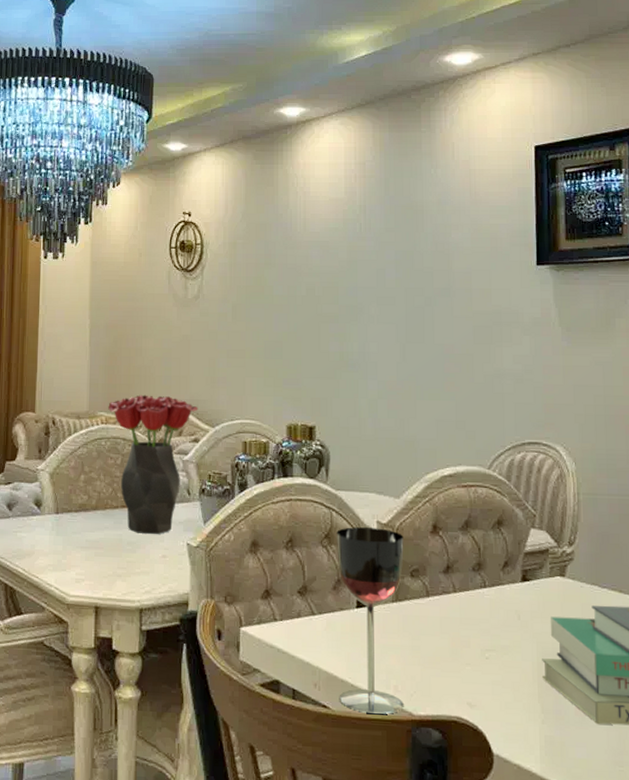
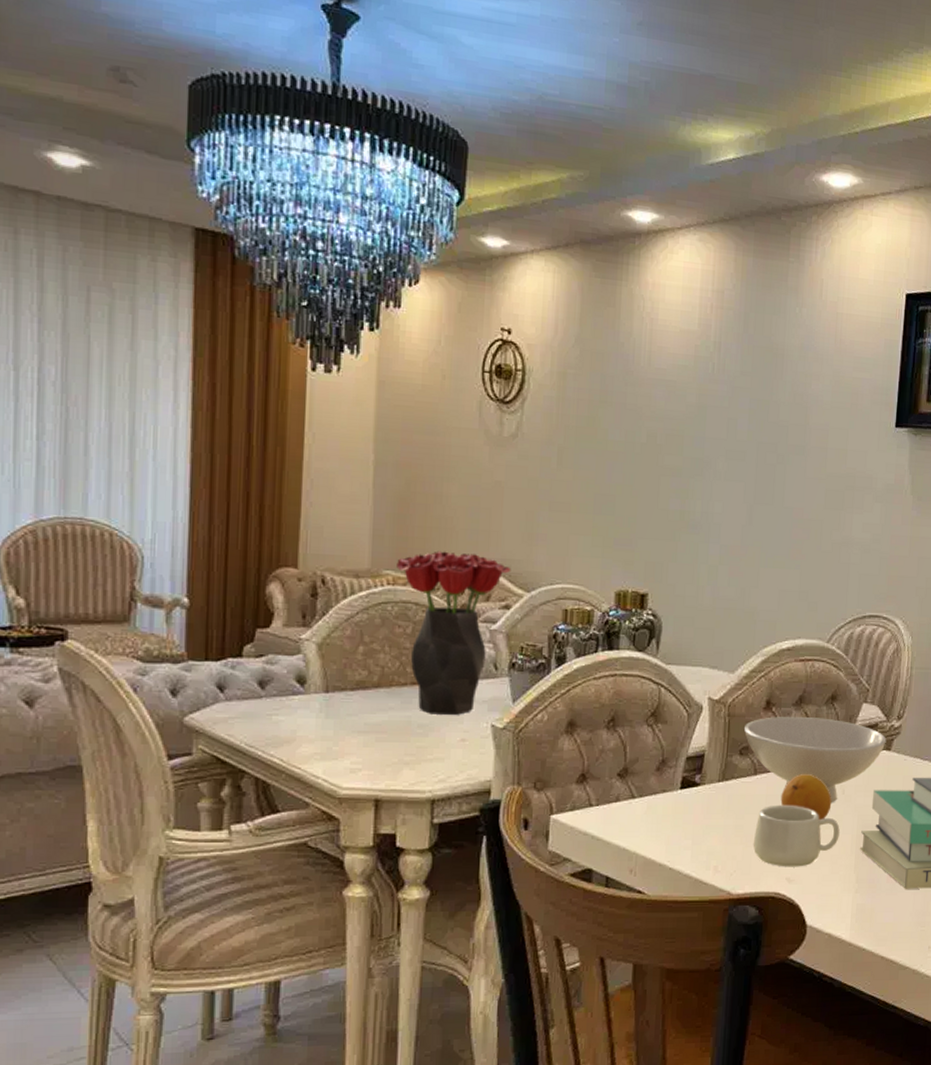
wineglass: present [337,527,404,714] -> none [655,704,735,895]
bowl: none [412,540,559,629] -> present [743,717,887,803]
mug: none [431,627,519,692] -> present [753,804,840,867]
fruit: none [455,598,508,646] -> present [780,774,832,821]

